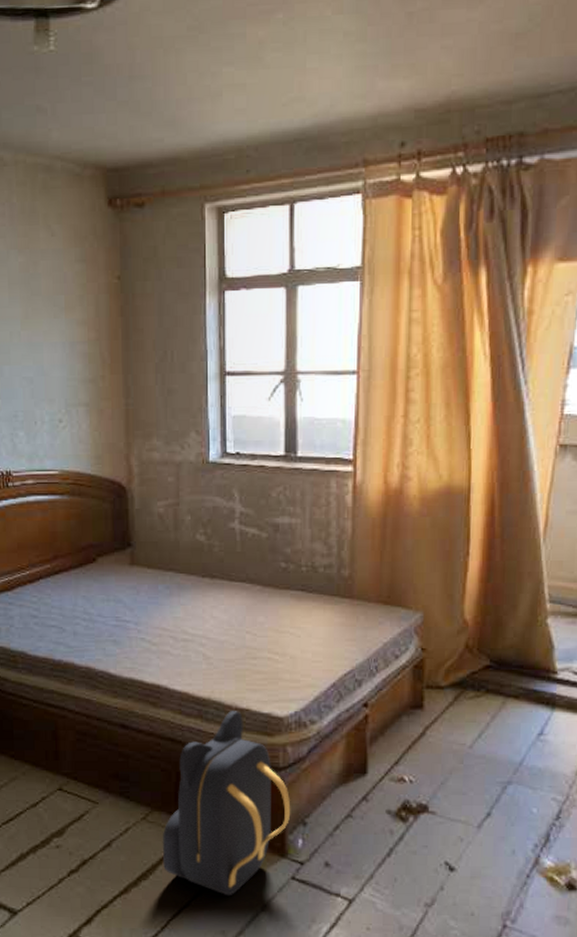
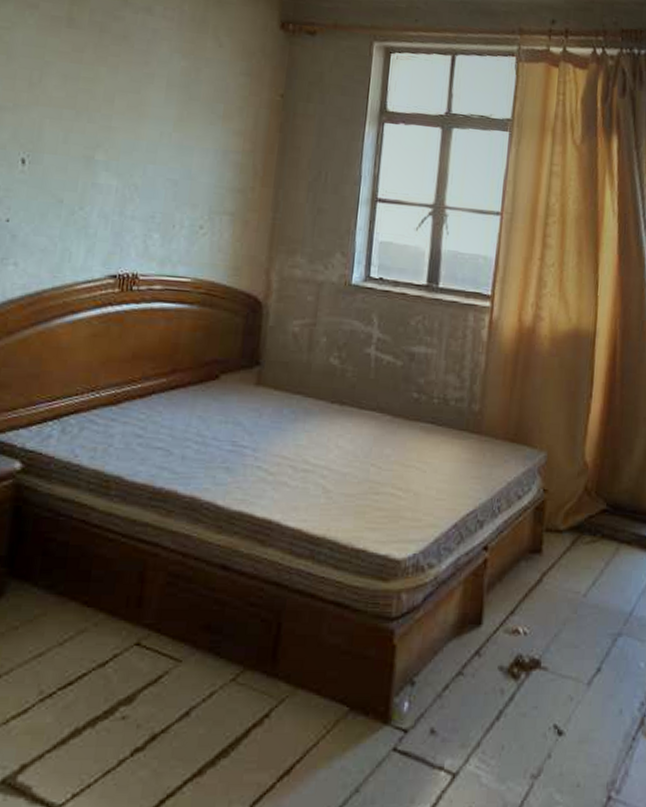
backpack: present [162,711,291,896] -> none [249,552,400,775]

